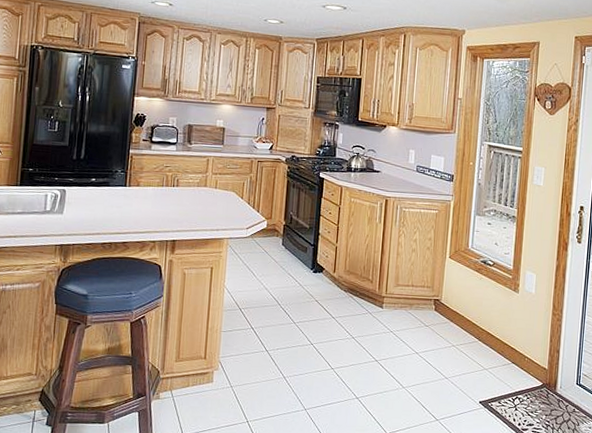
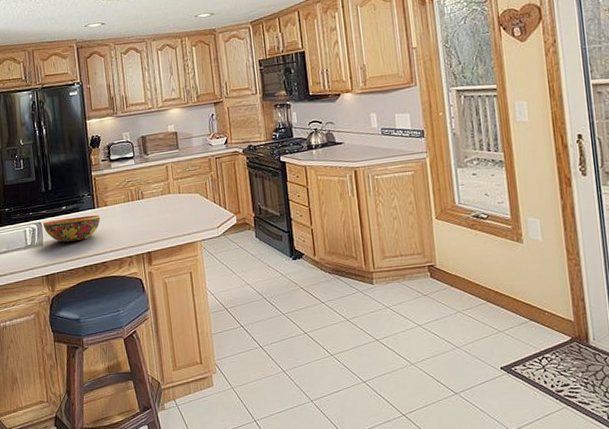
bowl: none [67,190,130,216] -> present [43,214,100,242]

